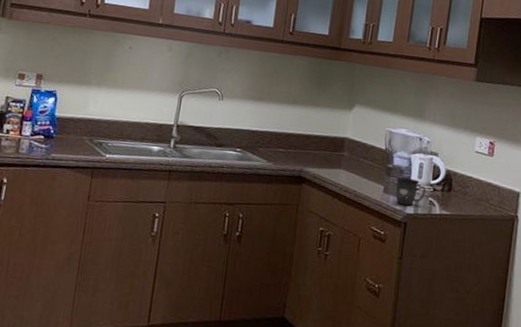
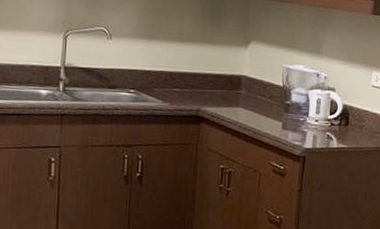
mug: present [395,177,426,206] -> none [294,113,324,141]

